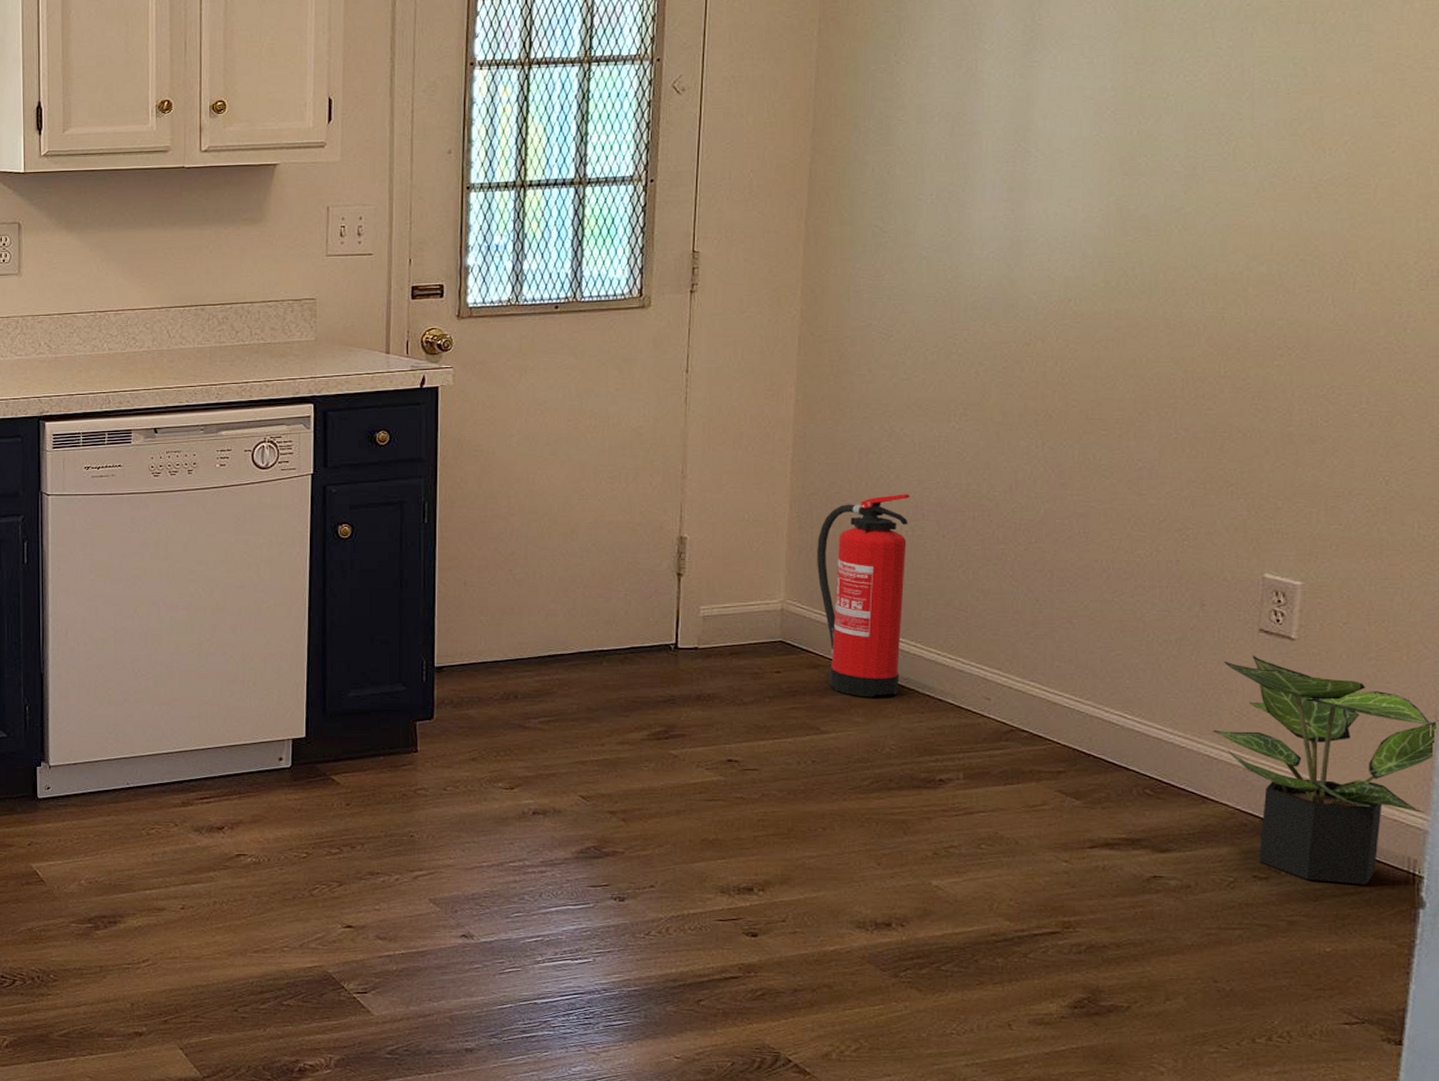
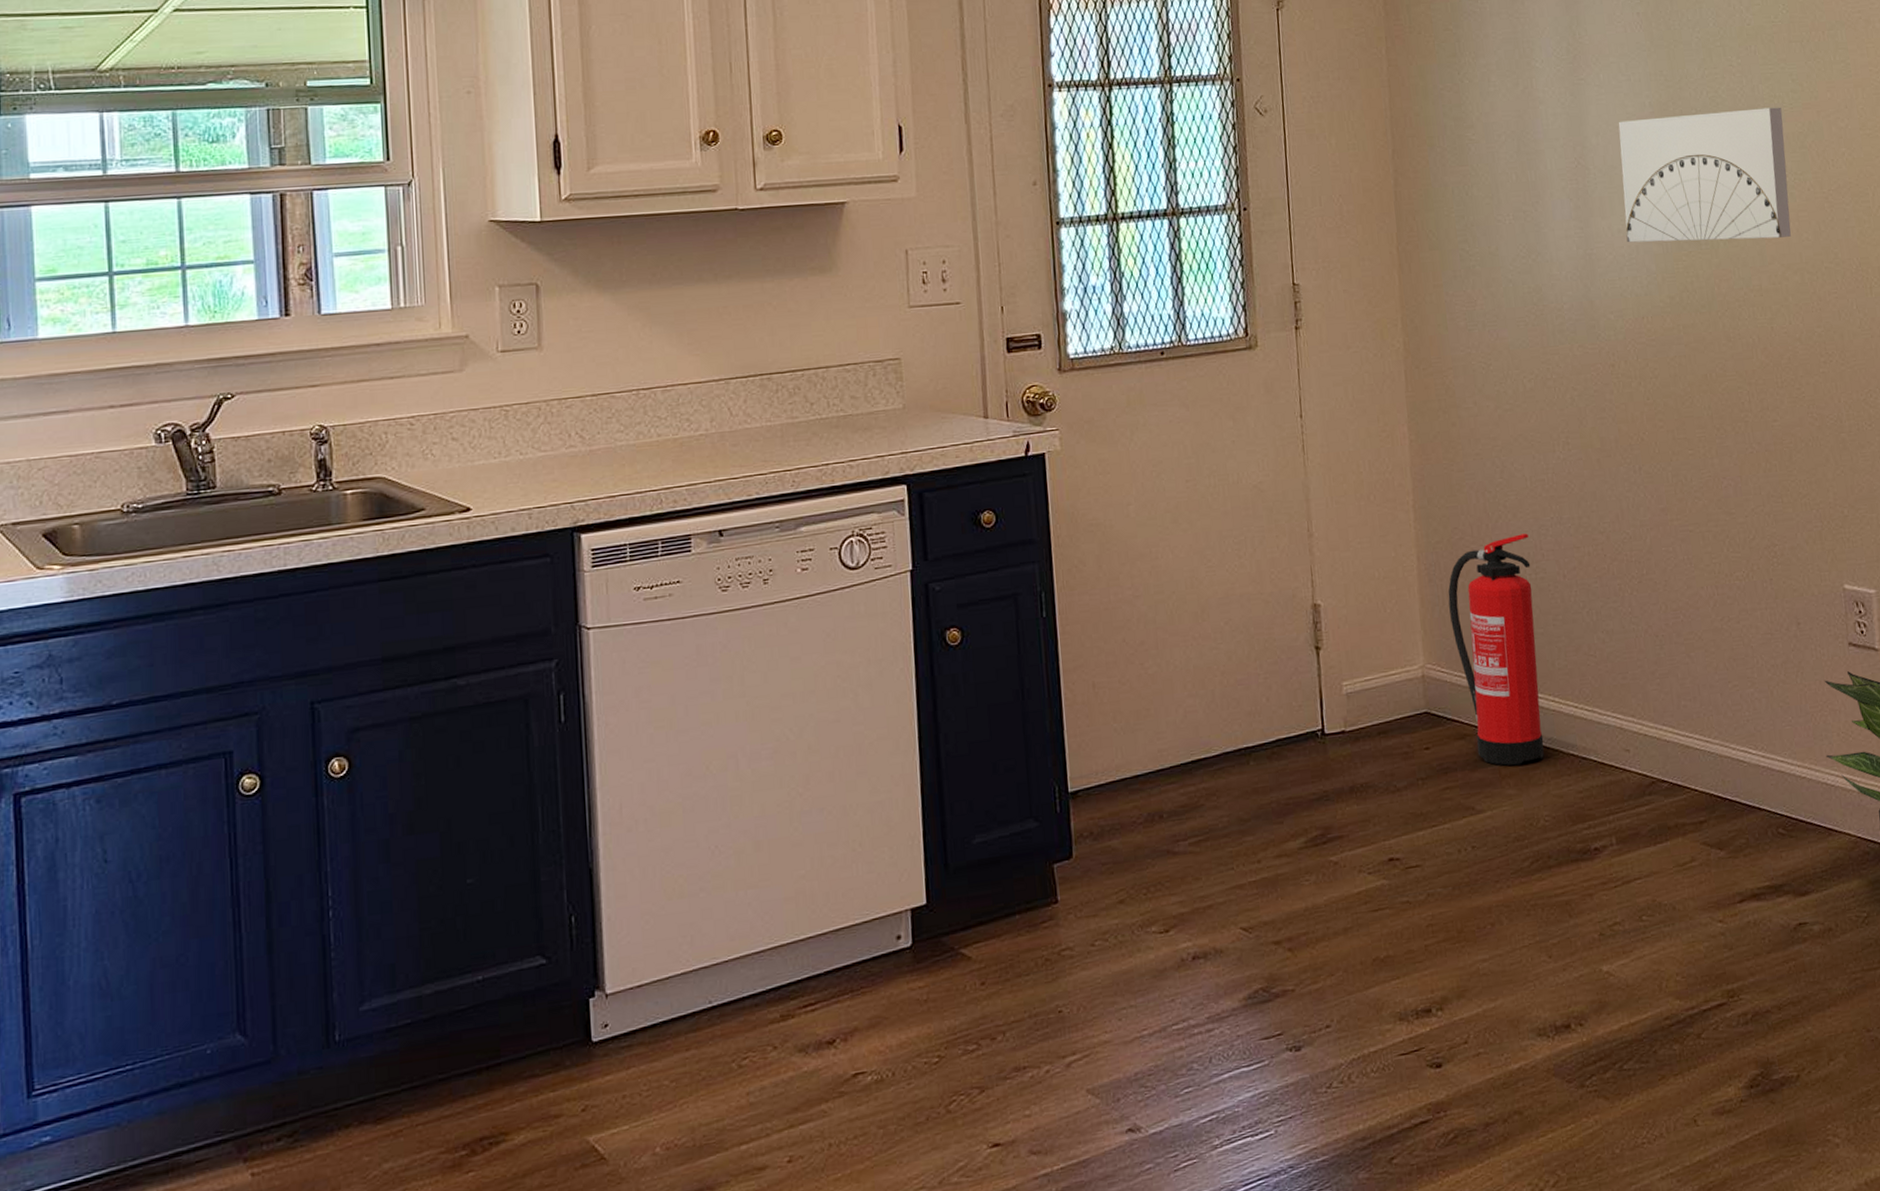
wall art: none [1063,92,1275,228] -> present [1618,107,1791,243]

